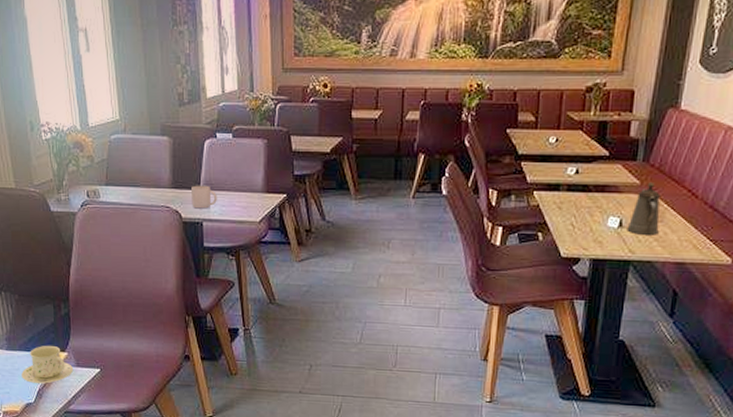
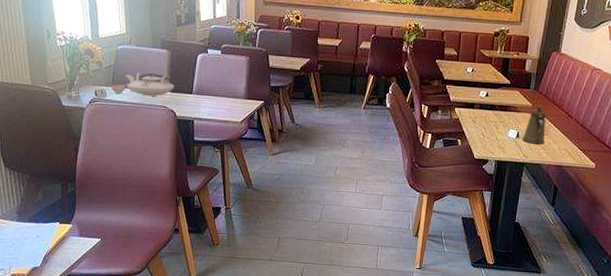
cup and saucer: present [21,345,74,384] -> none [30,218,77,251]
teapot: none [104,166,178,195] -> present [110,72,174,97]
mug: present [191,185,217,209] -> none [185,90,207,110]

